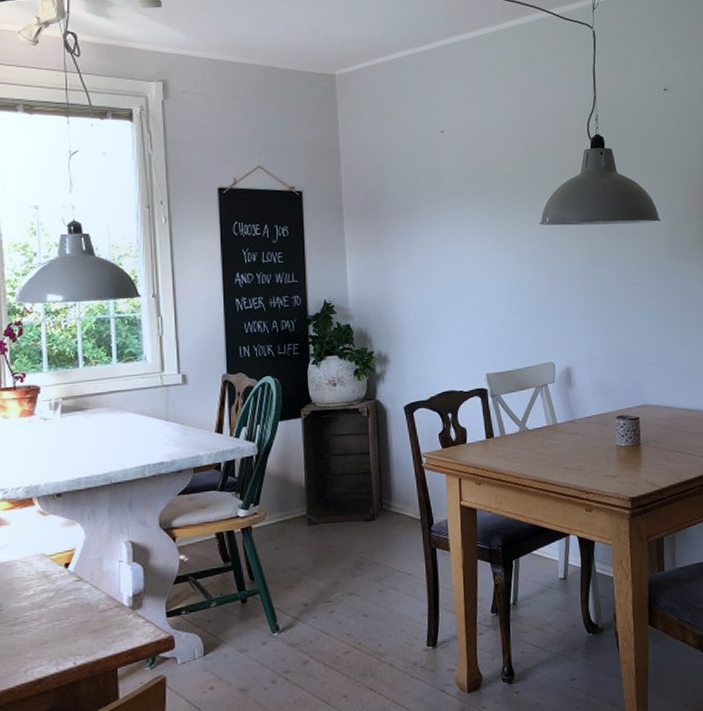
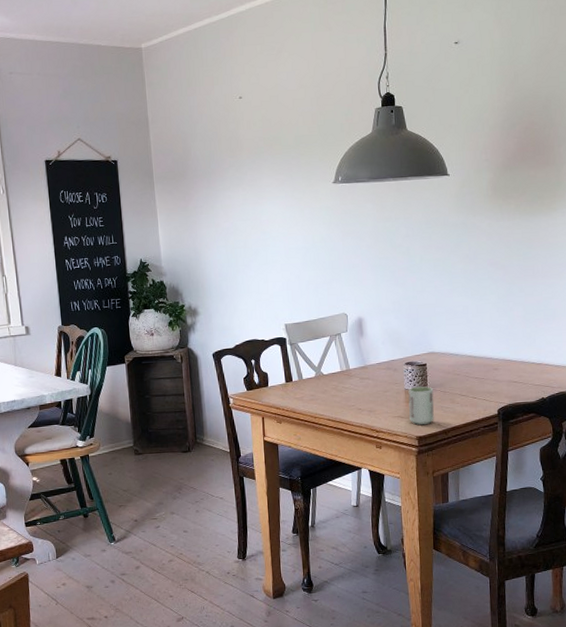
cup: none [620,442,648,485] -> present [408,386,434,425]

